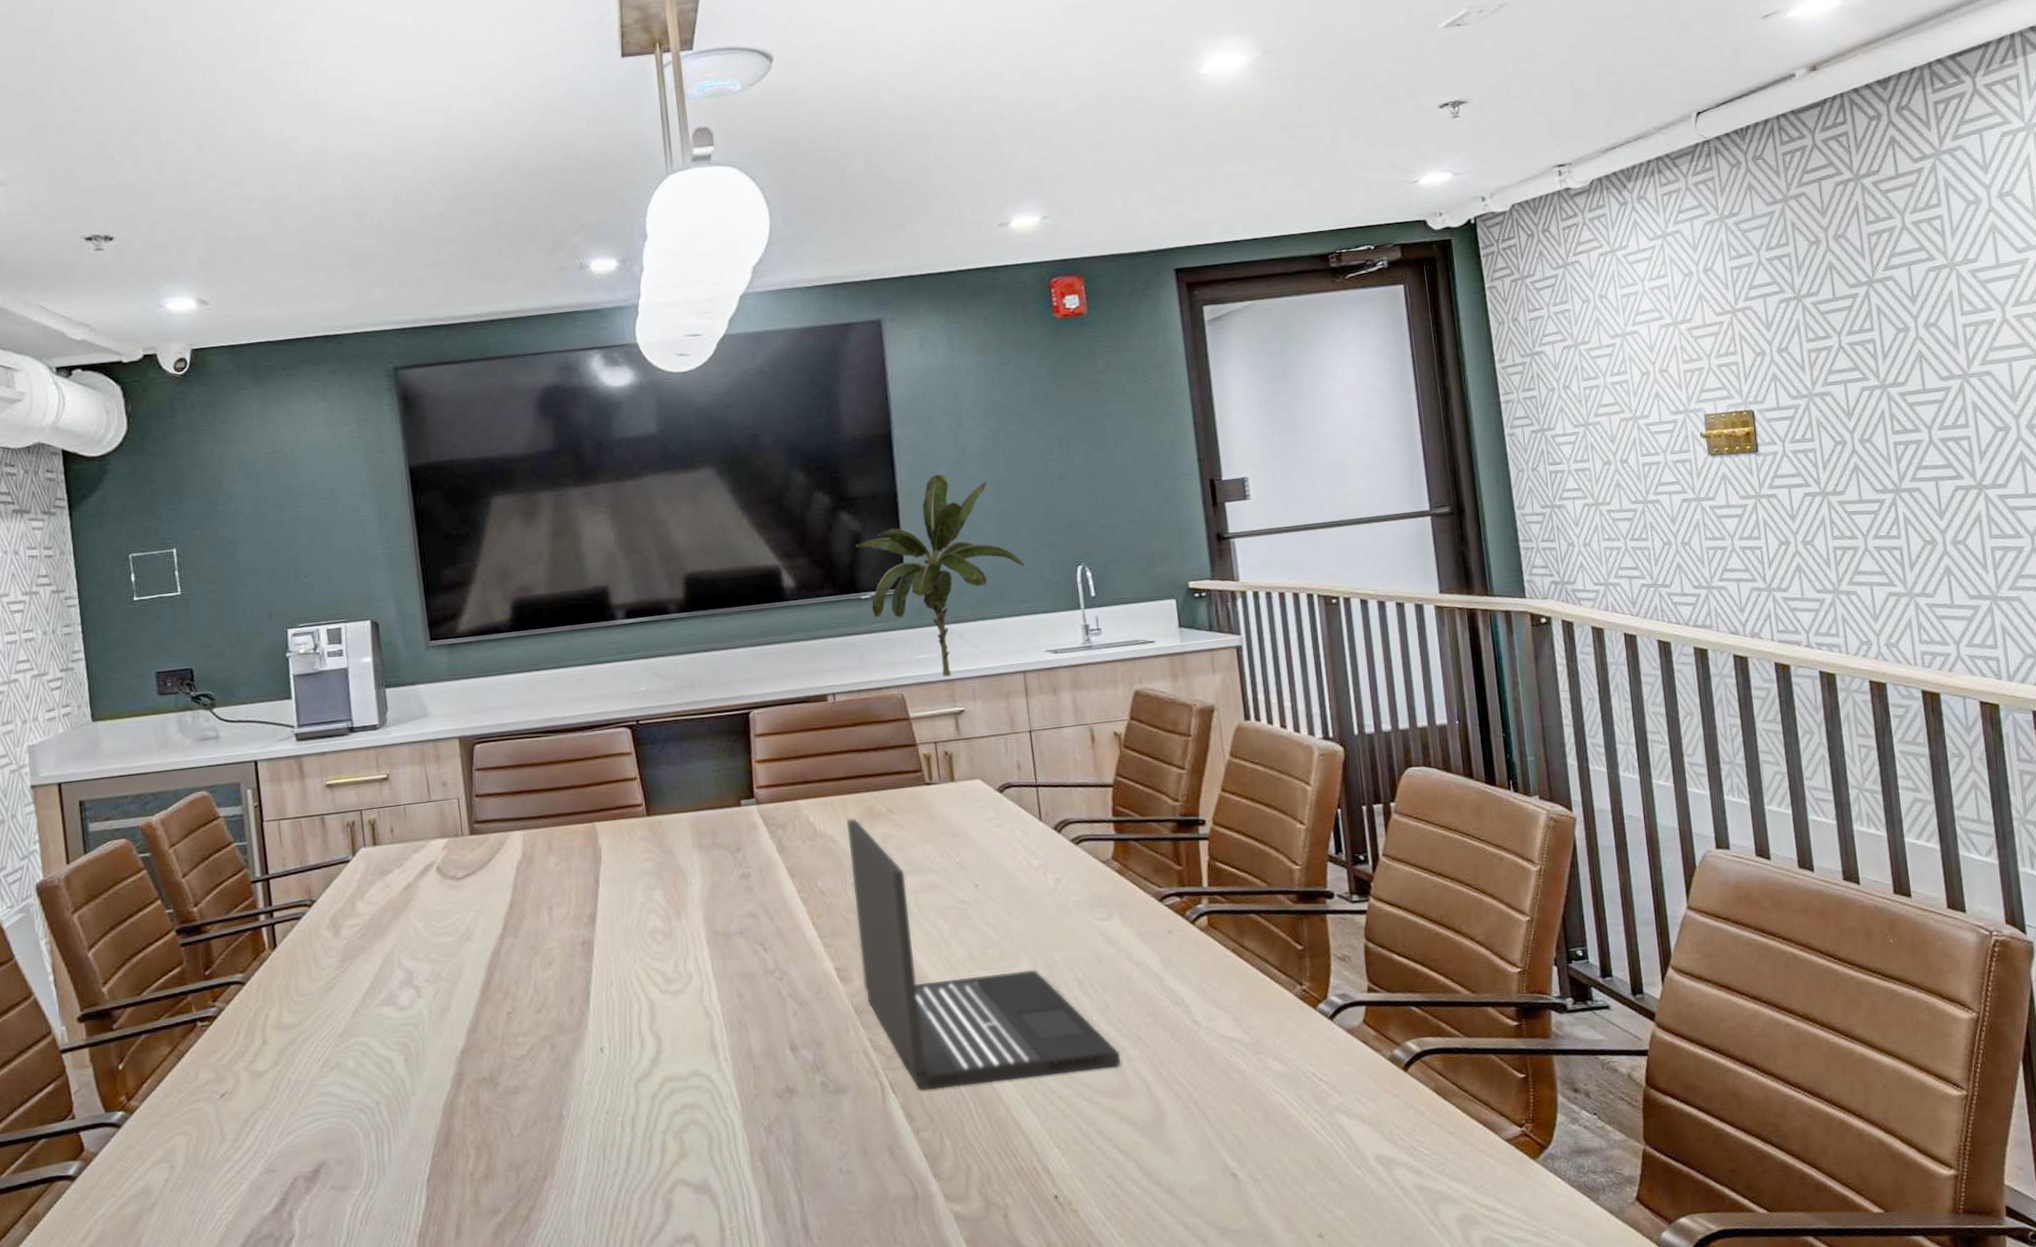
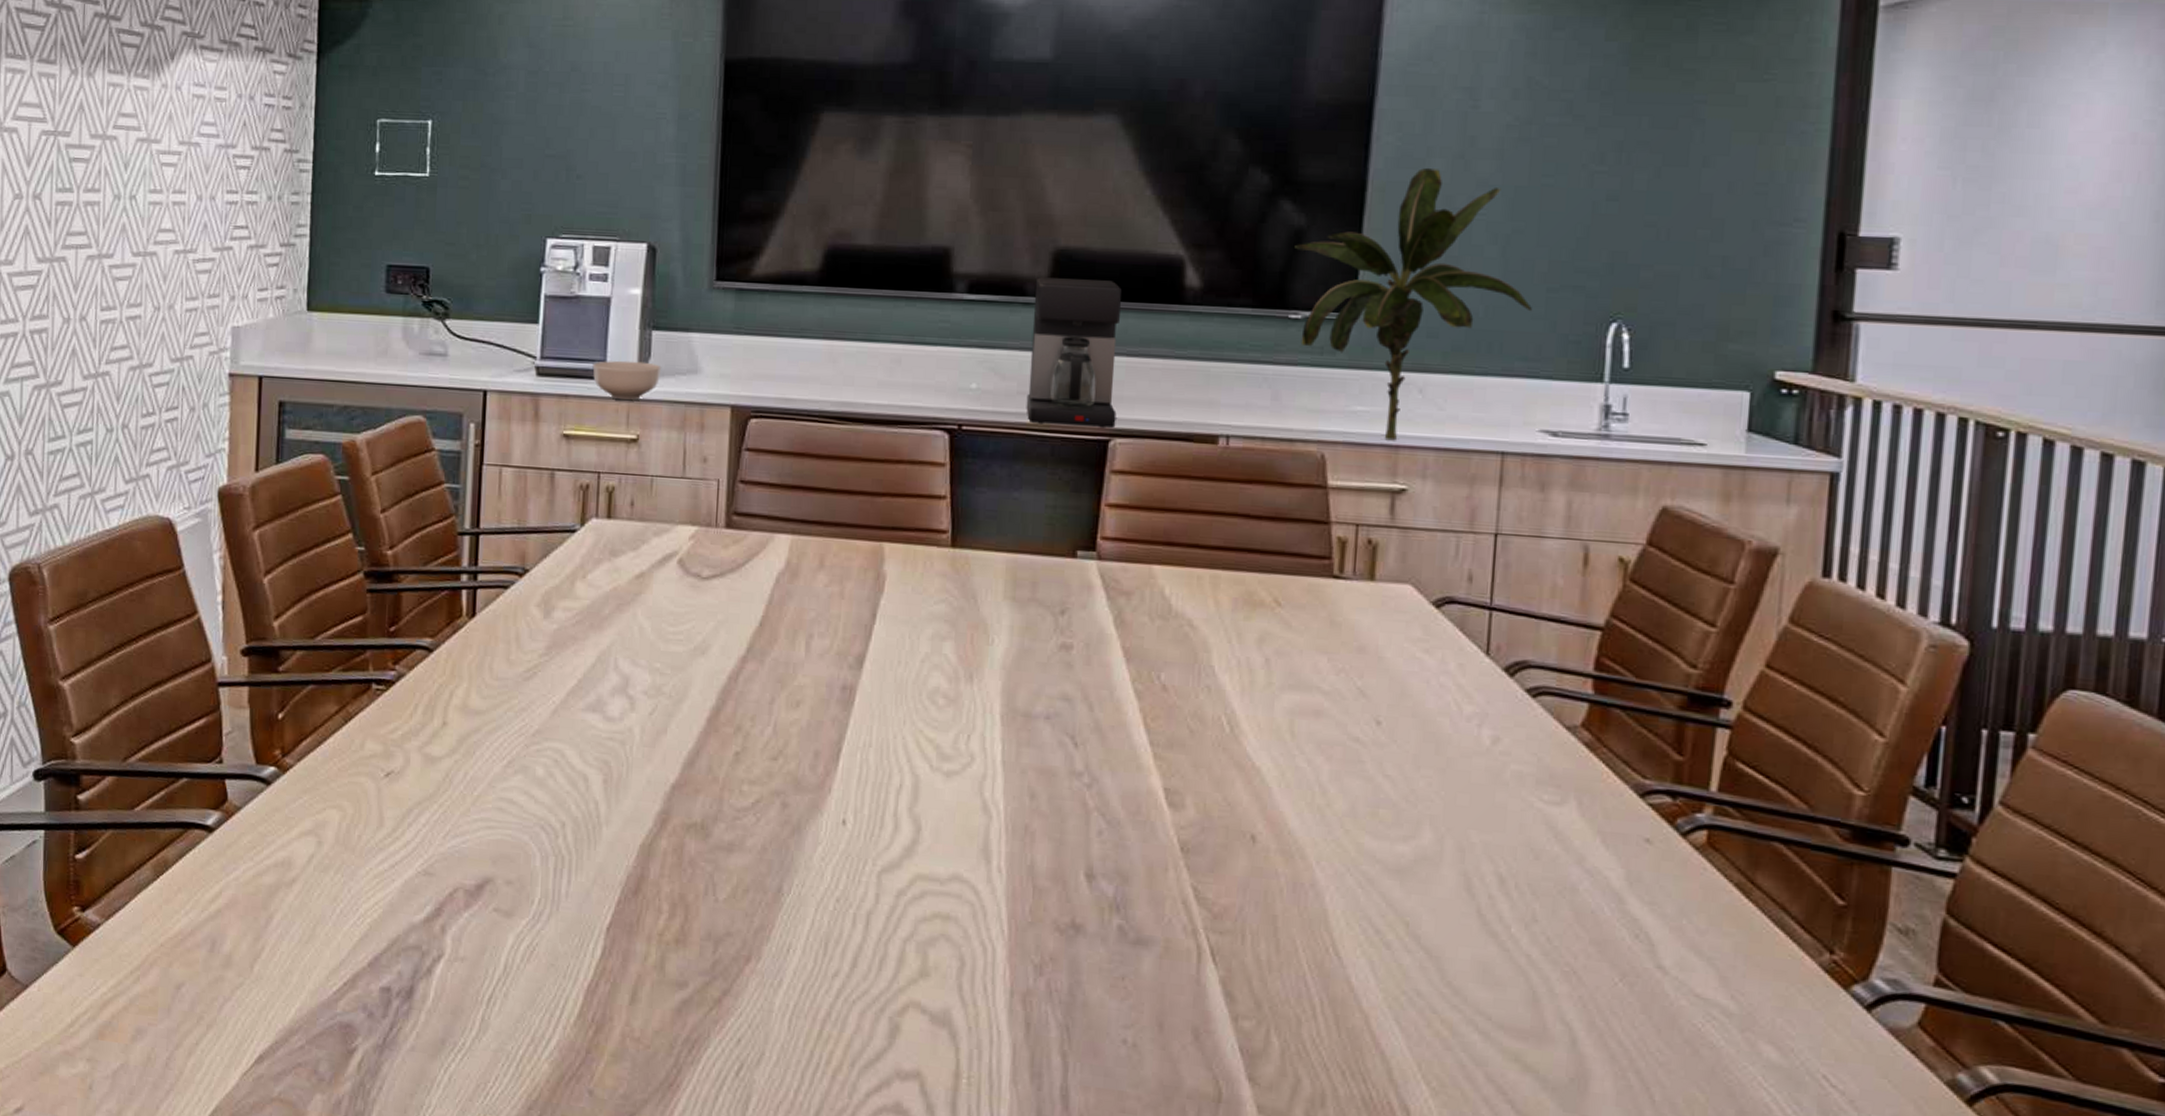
bowl: none [341,714,398,749] -> present [592,360,662,401]
coffee maker: none [674,592,752,710] -> present [1026,277,1121,429]
laptop: present [846,818,1122,1090] -> none [1199,602,1542,1000]

